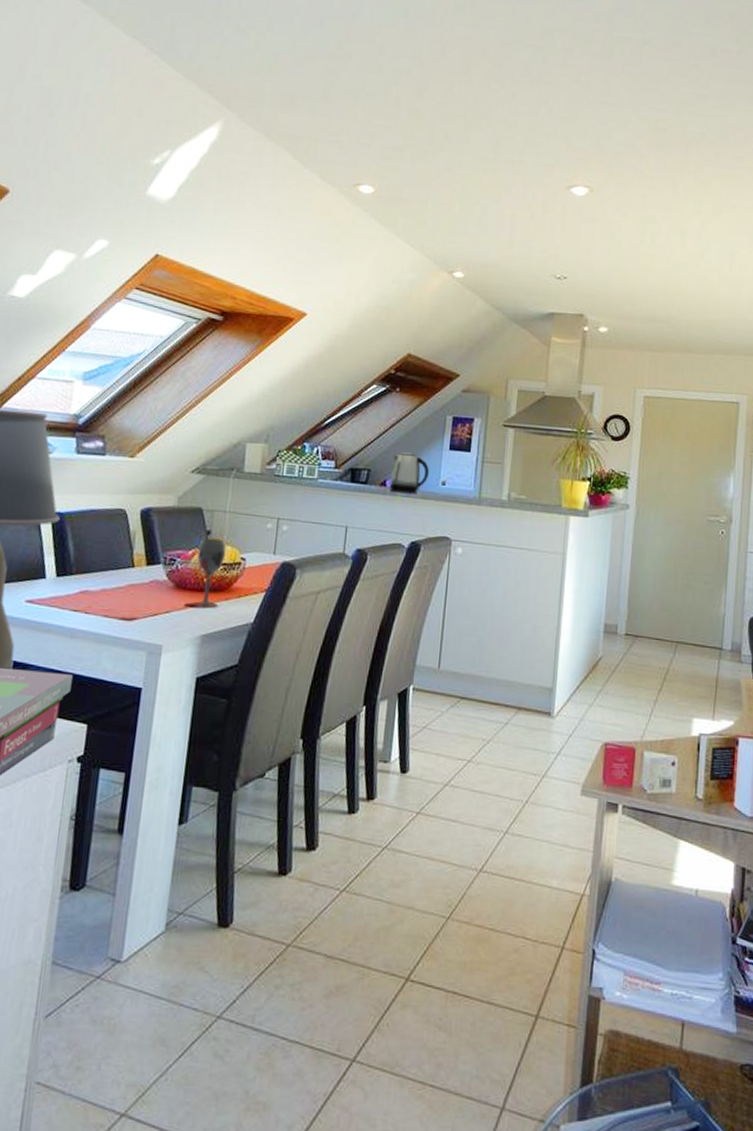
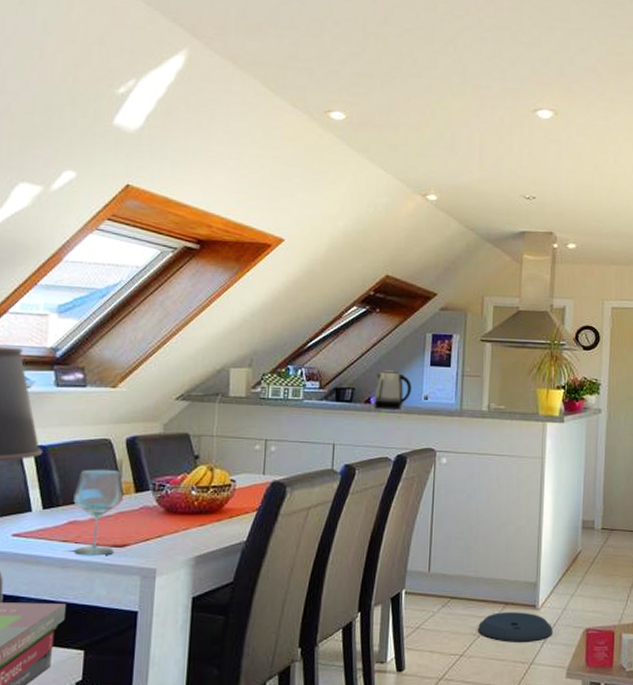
wine glass: none [83,538,136,629] -> present [73,469,124,556]
wine glass: present [192,538,226,608] -> none [184,462,216,530]
robot vacuum: none [488,717,568,753] -> present [478,612,553,642]

